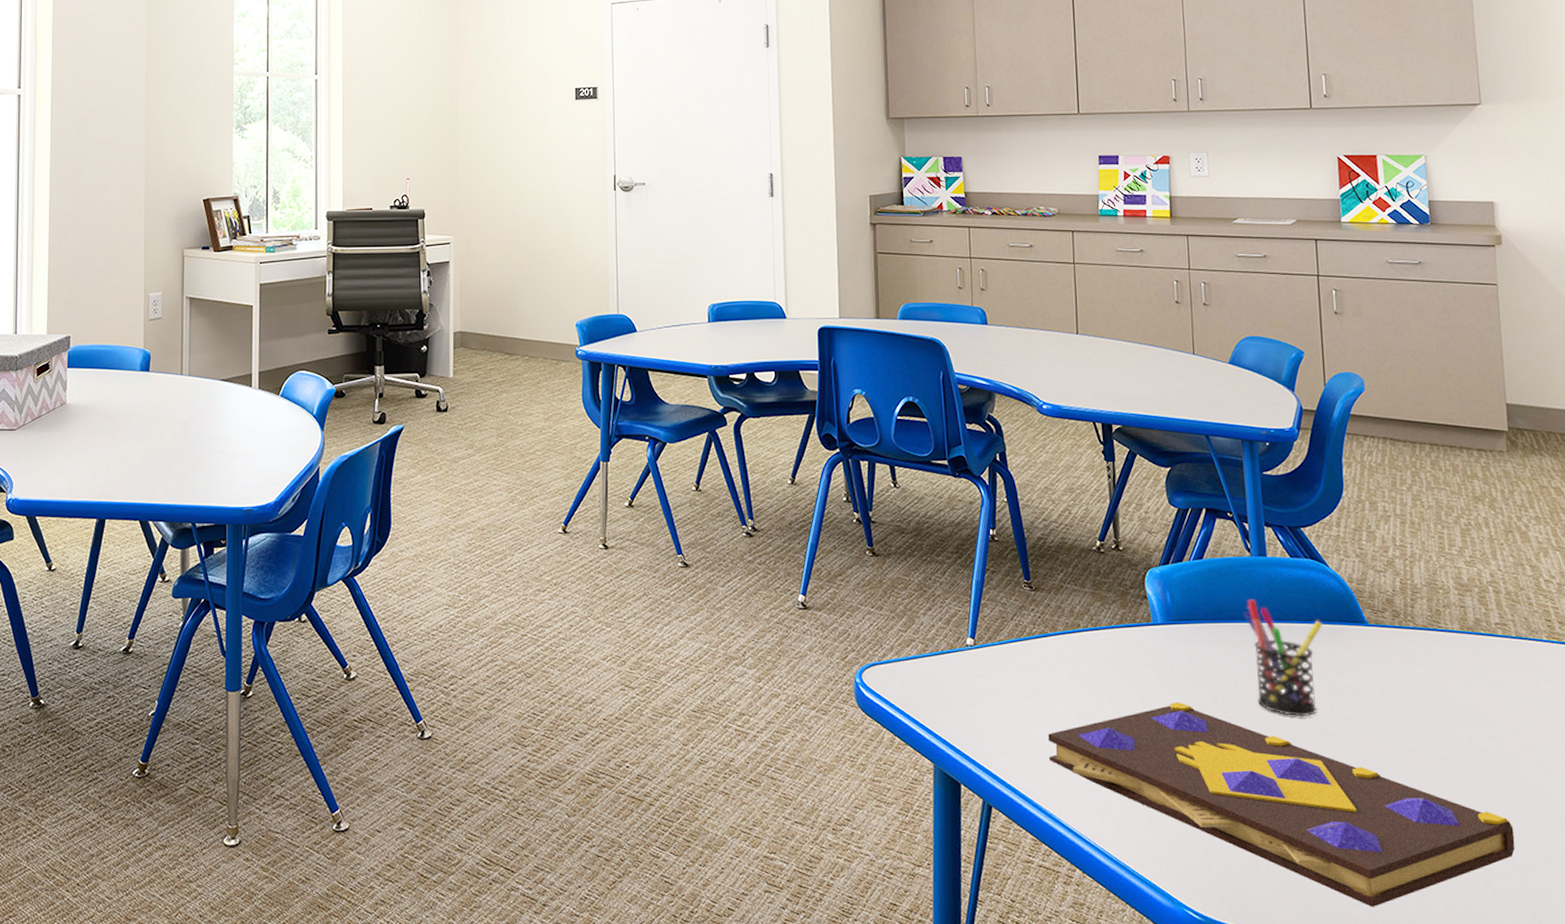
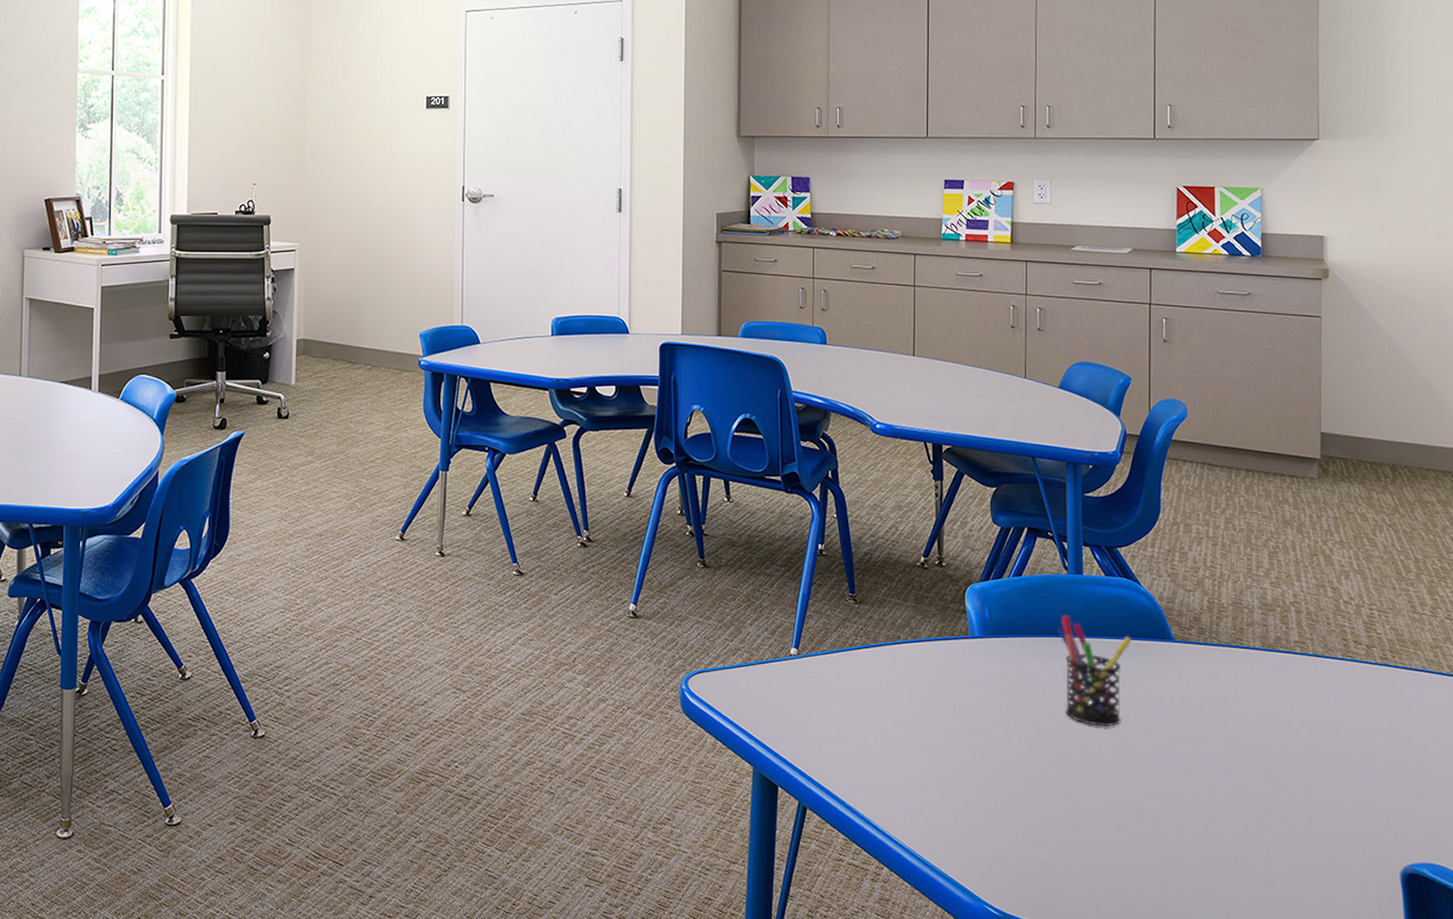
book: present [1048,701,1515,907] -> none [863,711,1297,905]

